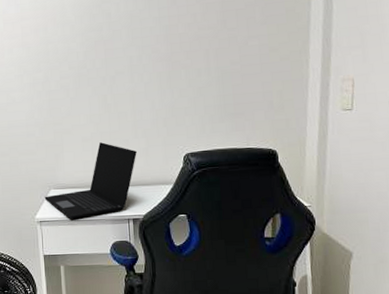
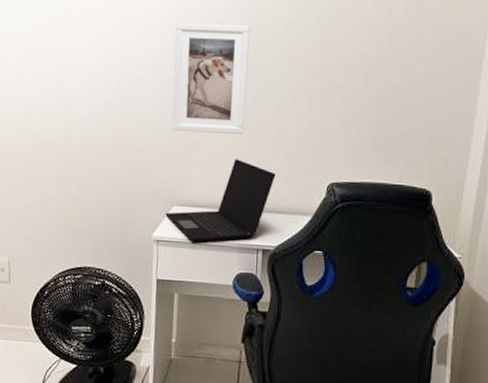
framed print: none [34,25,105,125] -> present [172,22,250,134]

